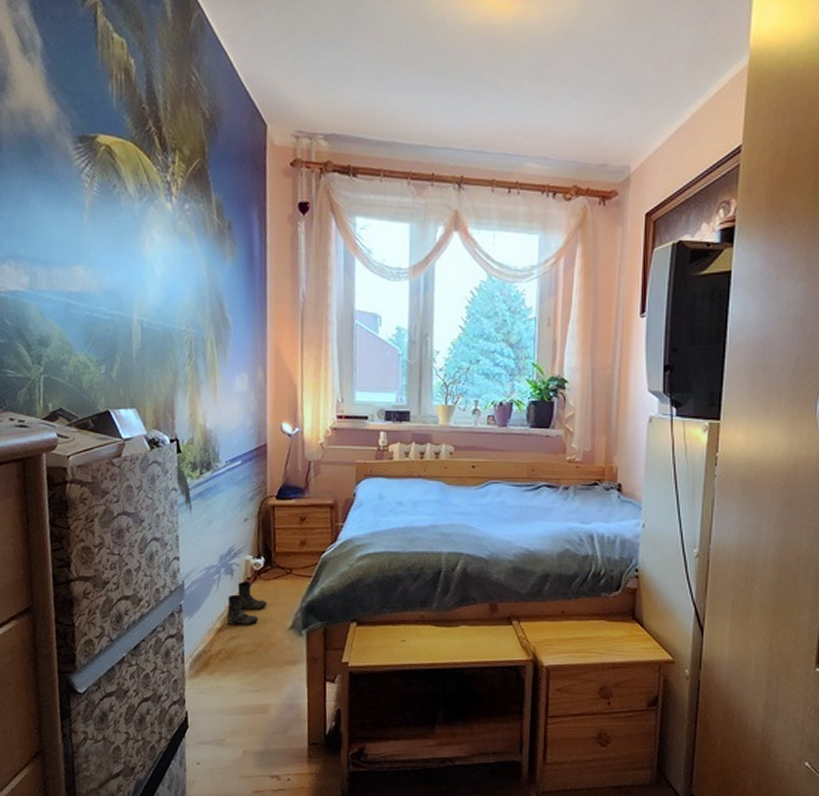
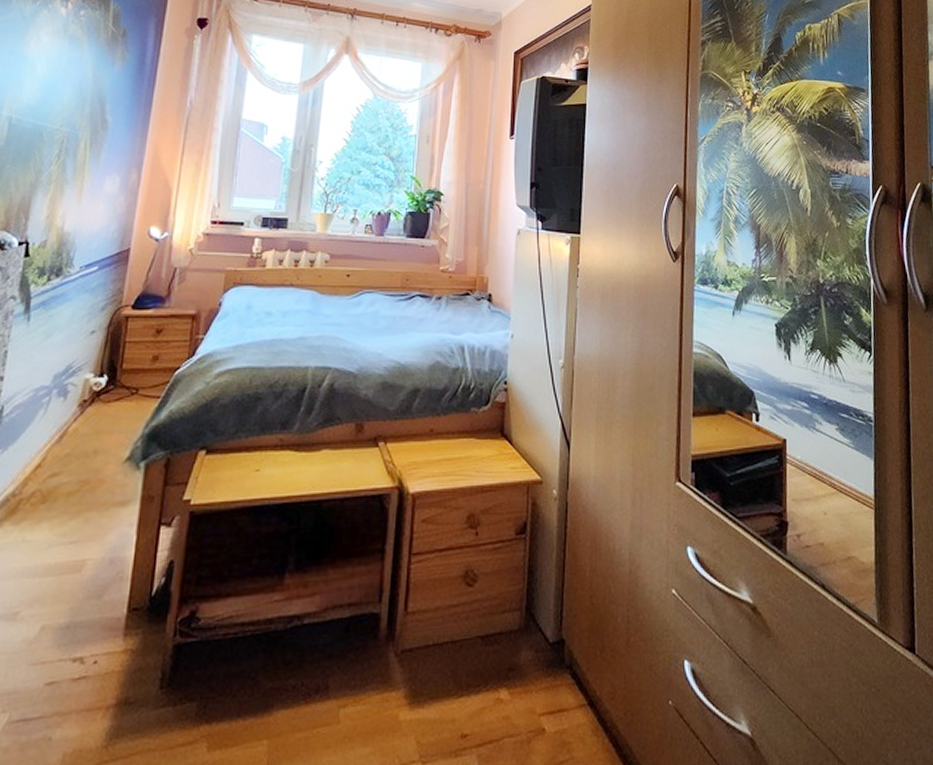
boots: present [226,582,268,625] -> none [49,405,104,459]

